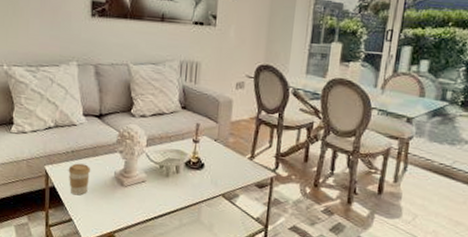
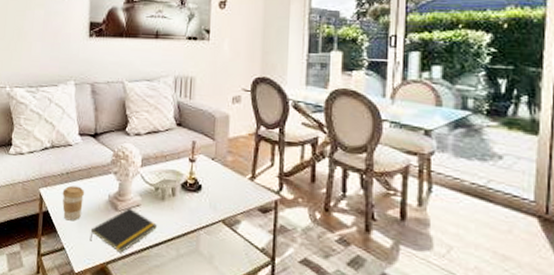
notepad: none [97,184,161,223] -> present [89,208,157,253]

